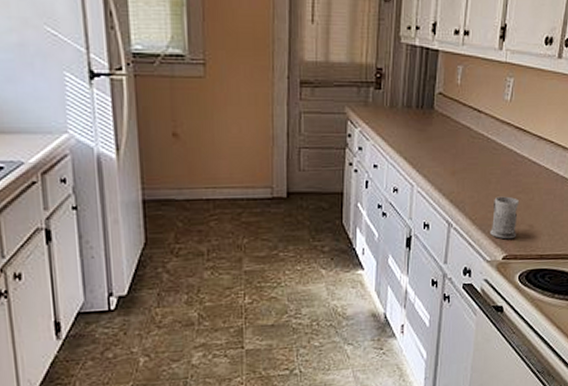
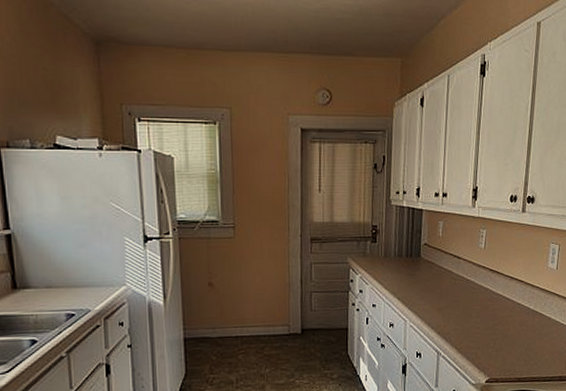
mug: present [490,196,519,240] -> none [474,328,497,365]

